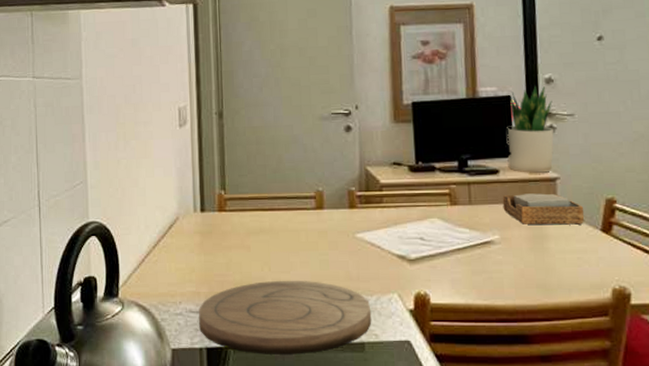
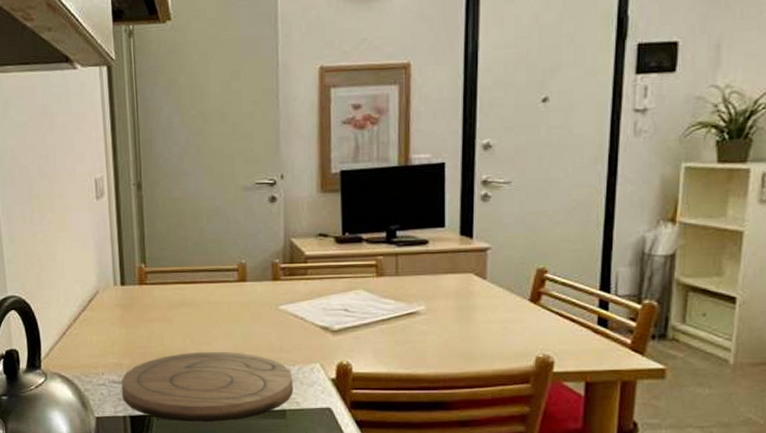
napkin holder: present [502,193,585,225] -> none [430,264,514,295]
planter: present [506,85,554,173] -> none [438,152,489,244]

